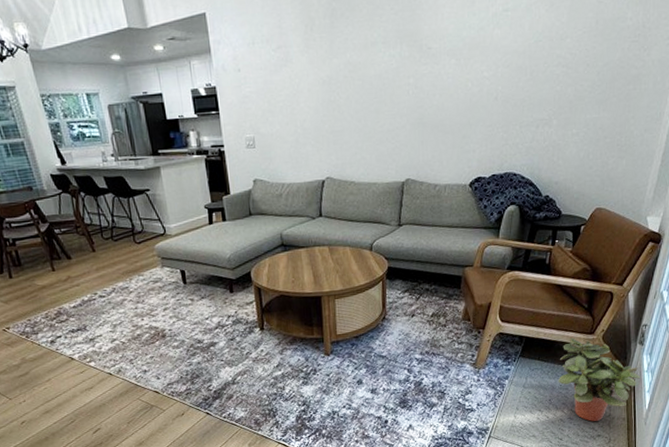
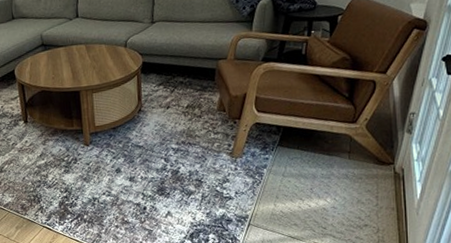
potted plant: present [558,337,640,422] -> none [319,126,409,212]

